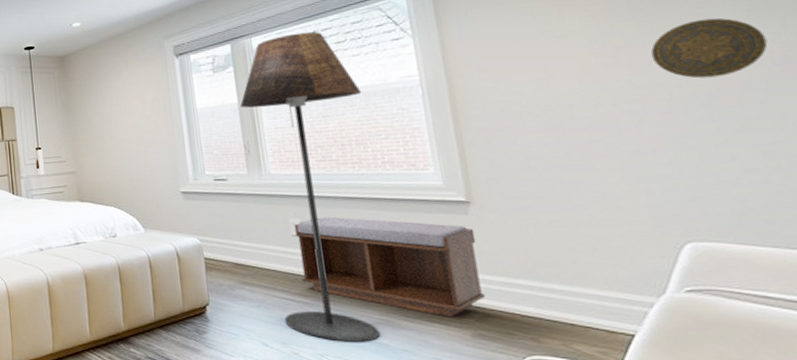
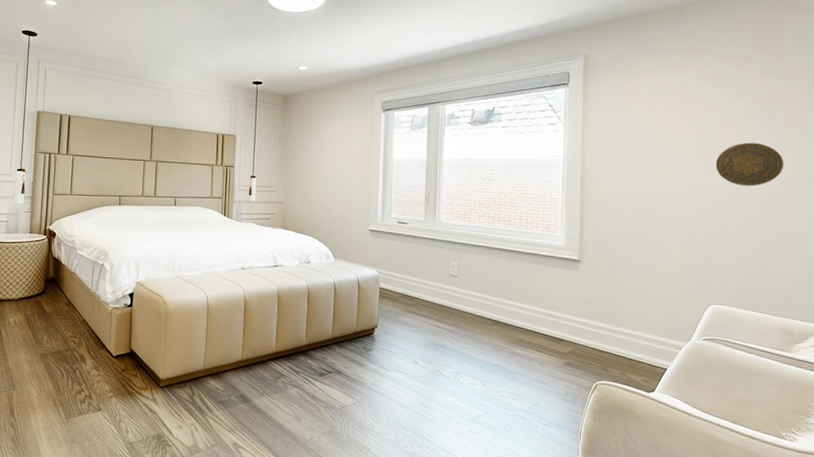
floor lamp: present [240,31,380,342] -> none [428,107,521,365]
bench: present [295,216,486,317] -> none [452,262,579,349]

